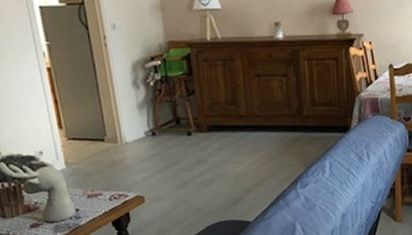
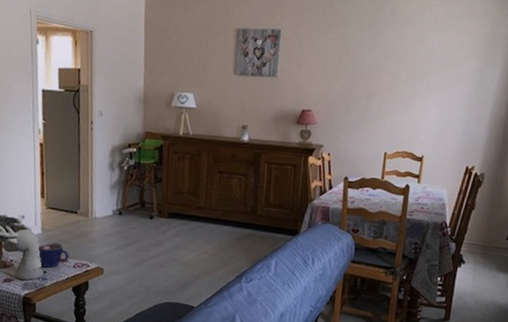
cup: none [62,176,103,205] -> present [36,242,69,268]

